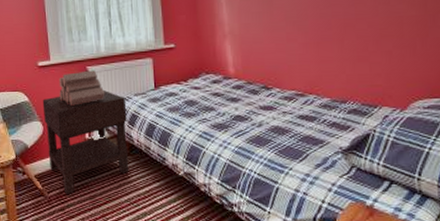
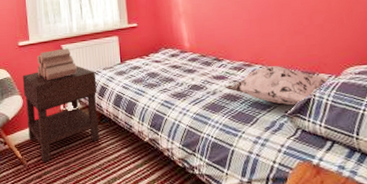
decorative pillow: none [273,97,394,140] -> present [225,66,330,105]

